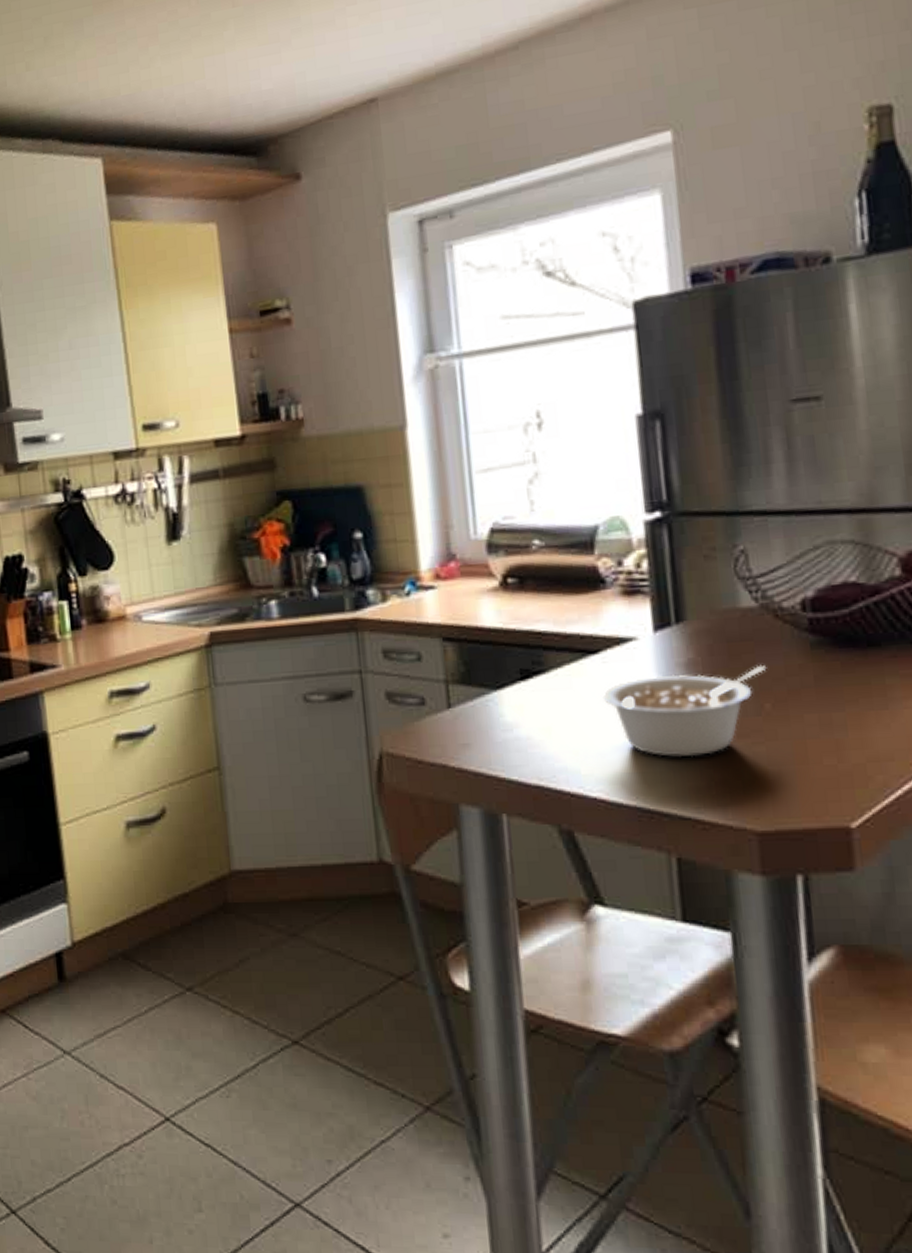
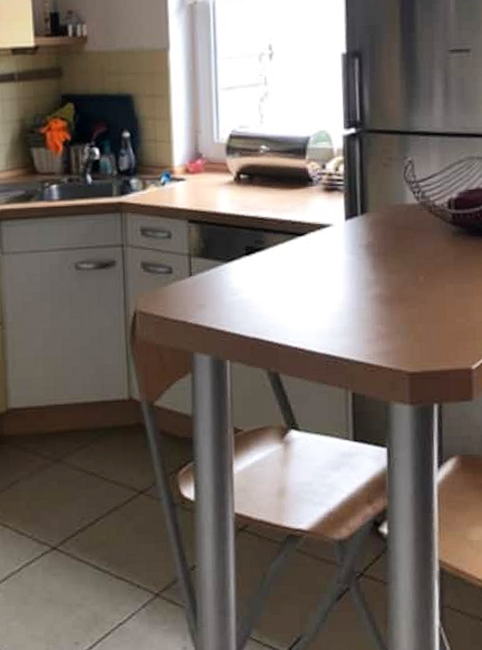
legume: present [604,664,767,757] -> none [306,247,422,316]

